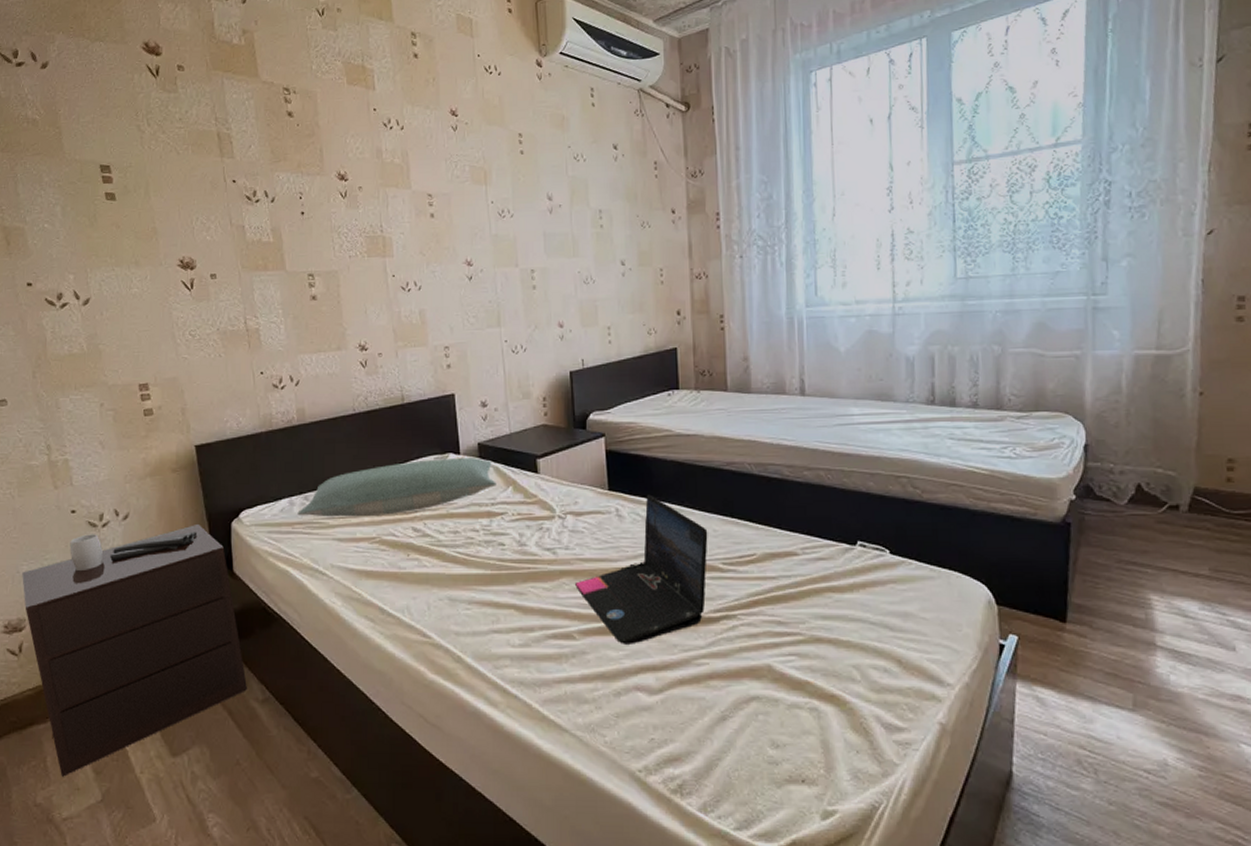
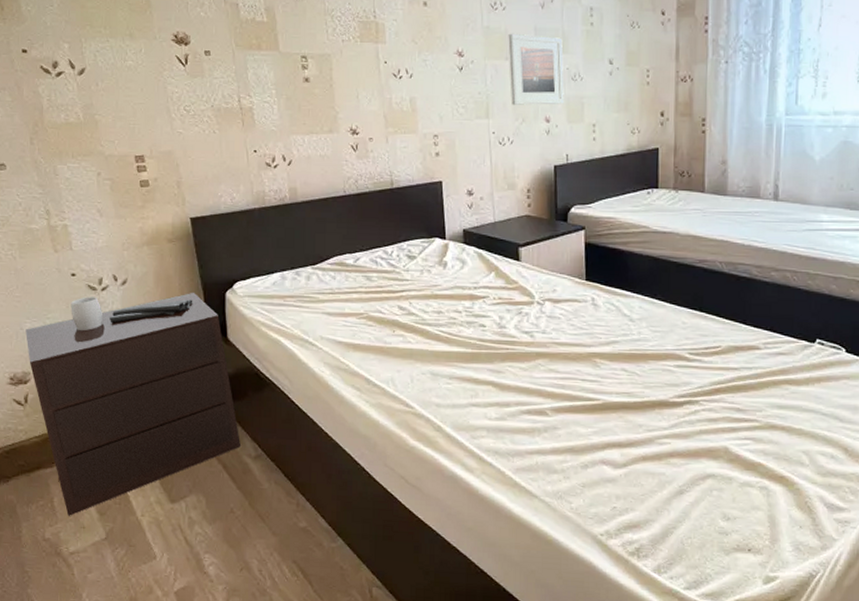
pillow: present [297,458,497,517] -> none [289,242,480,294]
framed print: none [517,239,577,312] -> present [508,33,564,105]
laptop: present [574,494,708,644] -> none [549,286,677,423]

